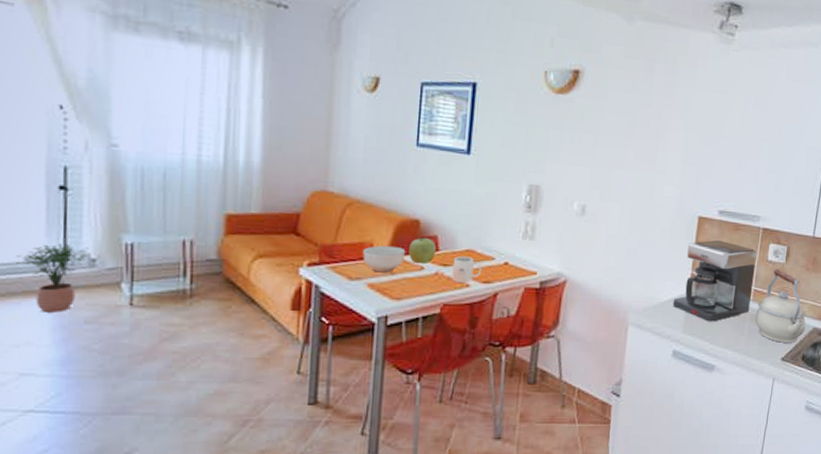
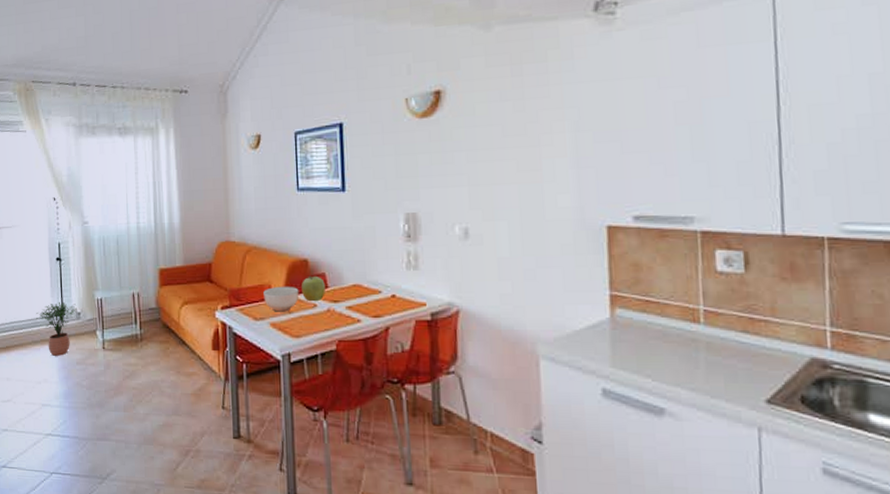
mug: present [452,256,482,284] -> none [342,292,371,319]
coffee maker: present [672,239,757,322] -> none [591,251,702,353]
kettle: present [754,269,806,343] -> none [711,281,798,379]

